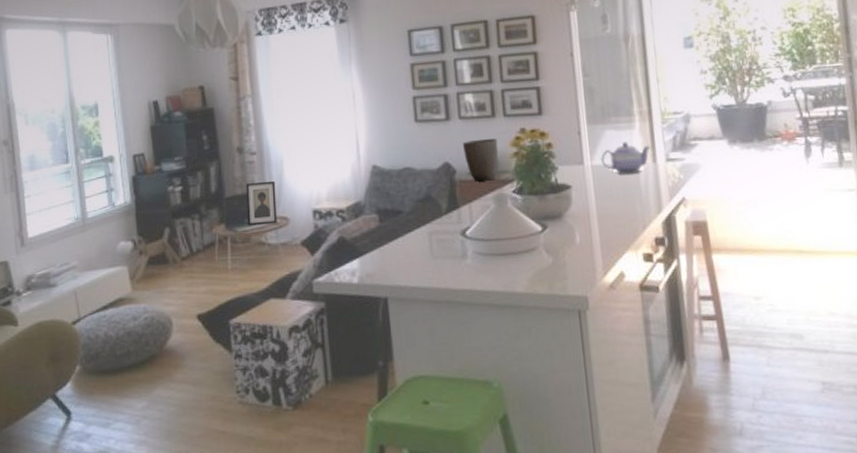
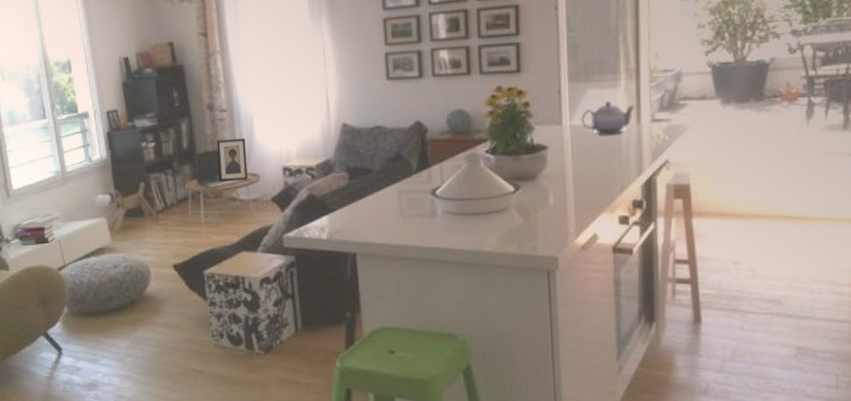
books: none [28,271,72,298] -> present [15,222,55,246]
ceramic pot: present [462,138,499,182] -> none [435,96,473,141]

